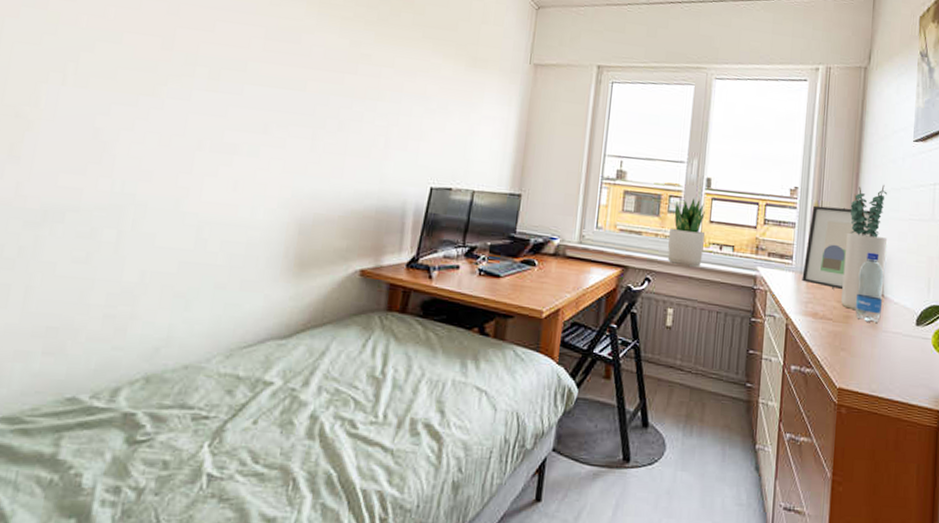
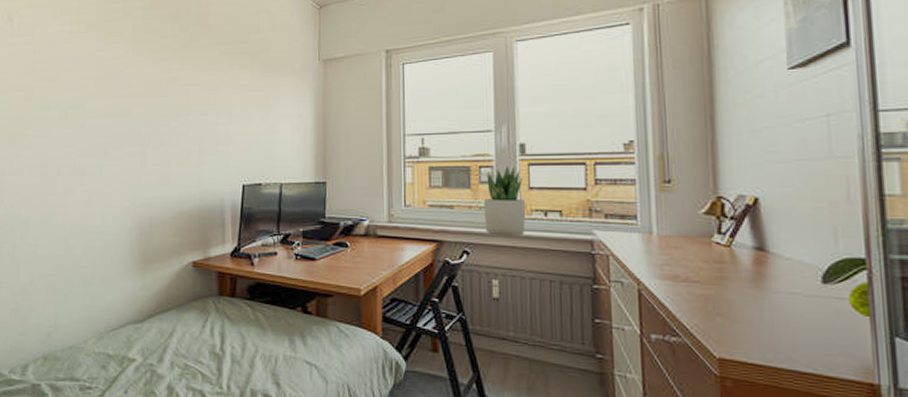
picture frame: present [802,205,876,290] -> none [652,156,745,248]
vase: present [841,184,888,311] -> none [705,124,766,271]
bottle: present [855,252,885,323] -> none [728,203,769,283]

